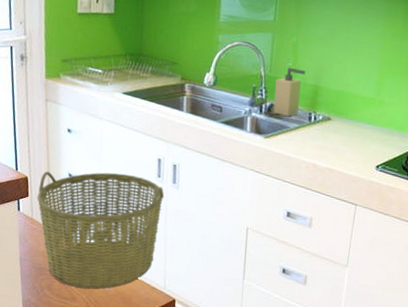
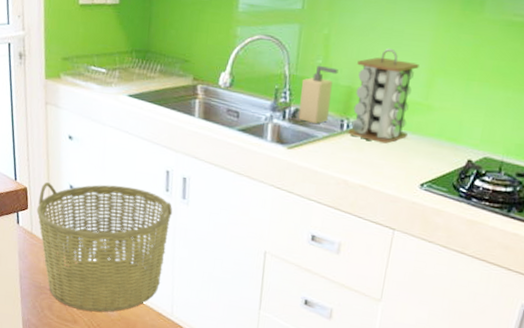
spice rack: none [315,53,372,133] -> present [347,48,419,144]

